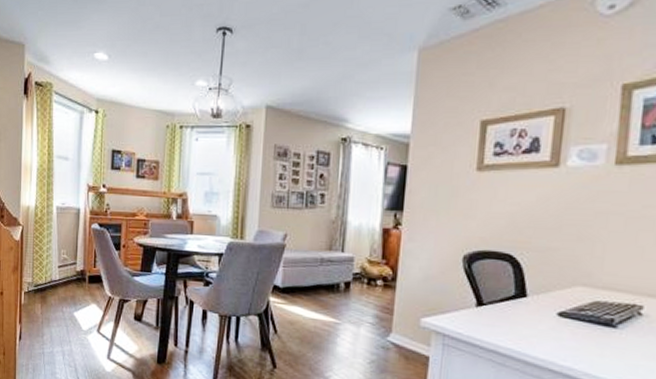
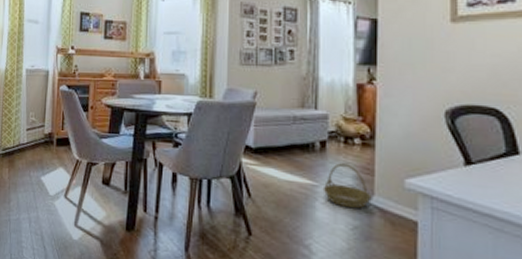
basket: none [344,303,389,345] -> present [322,163,372,209]

